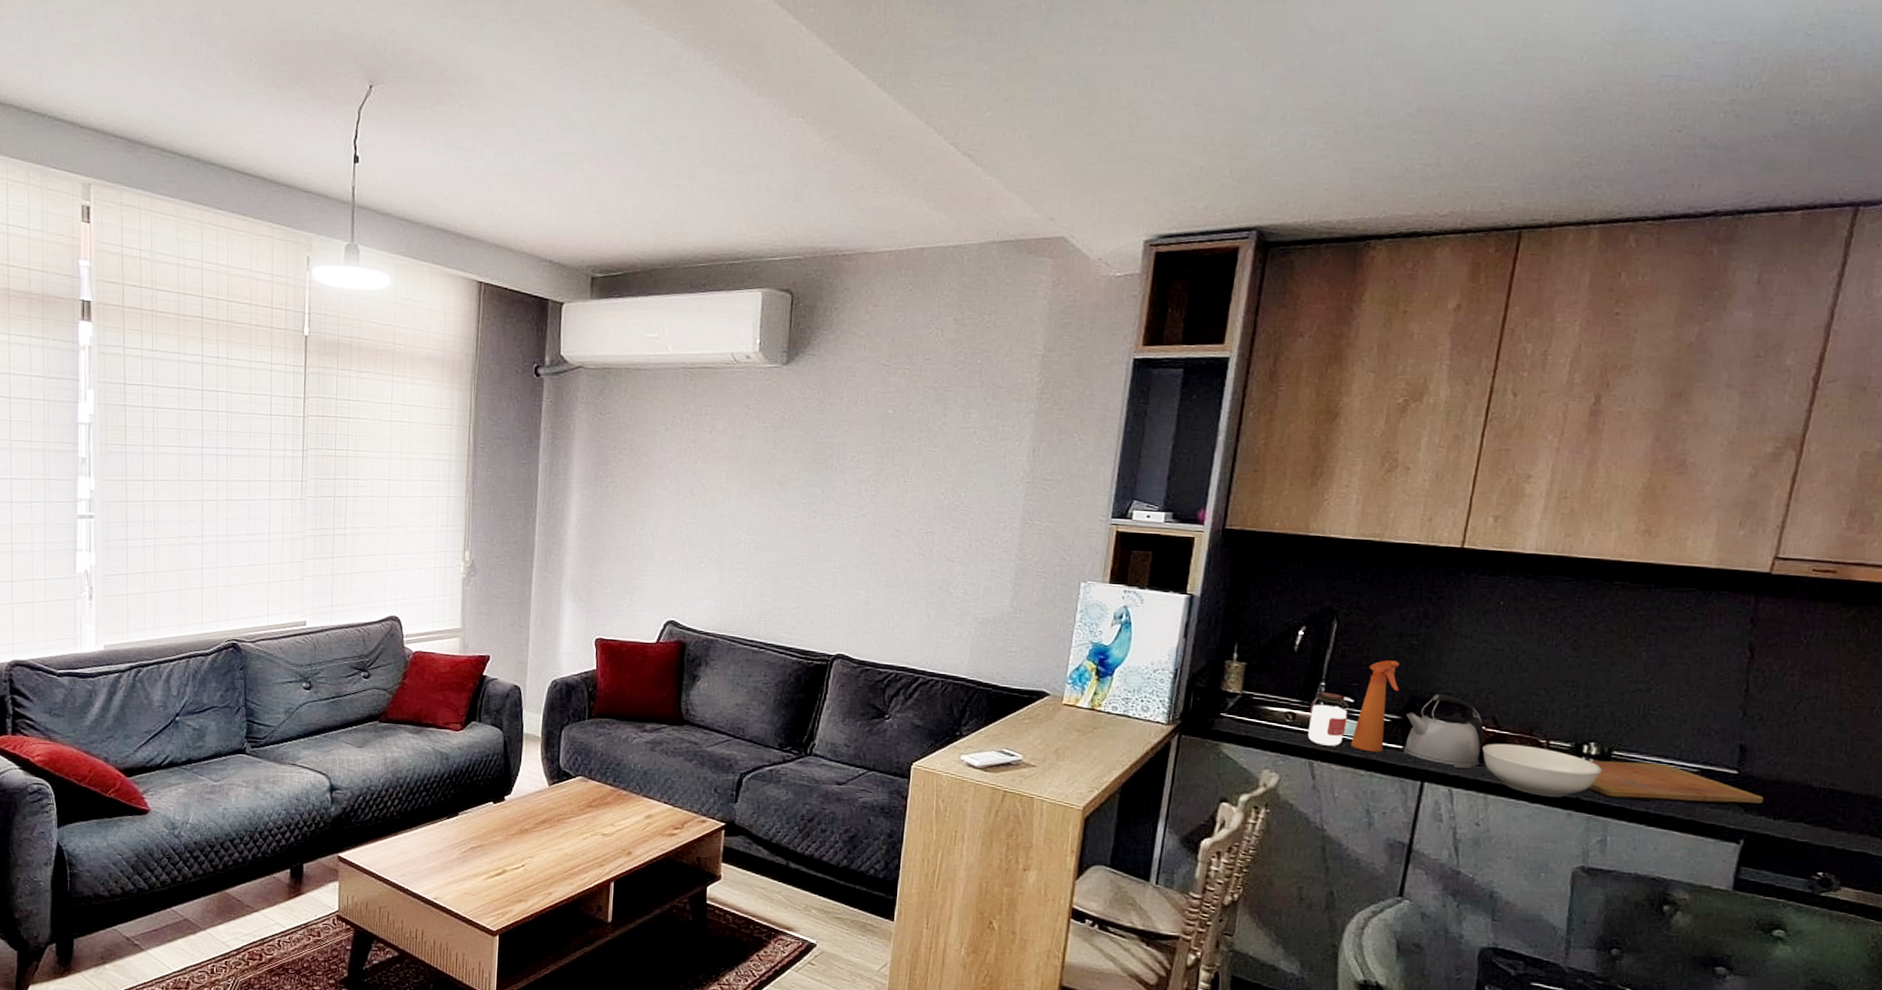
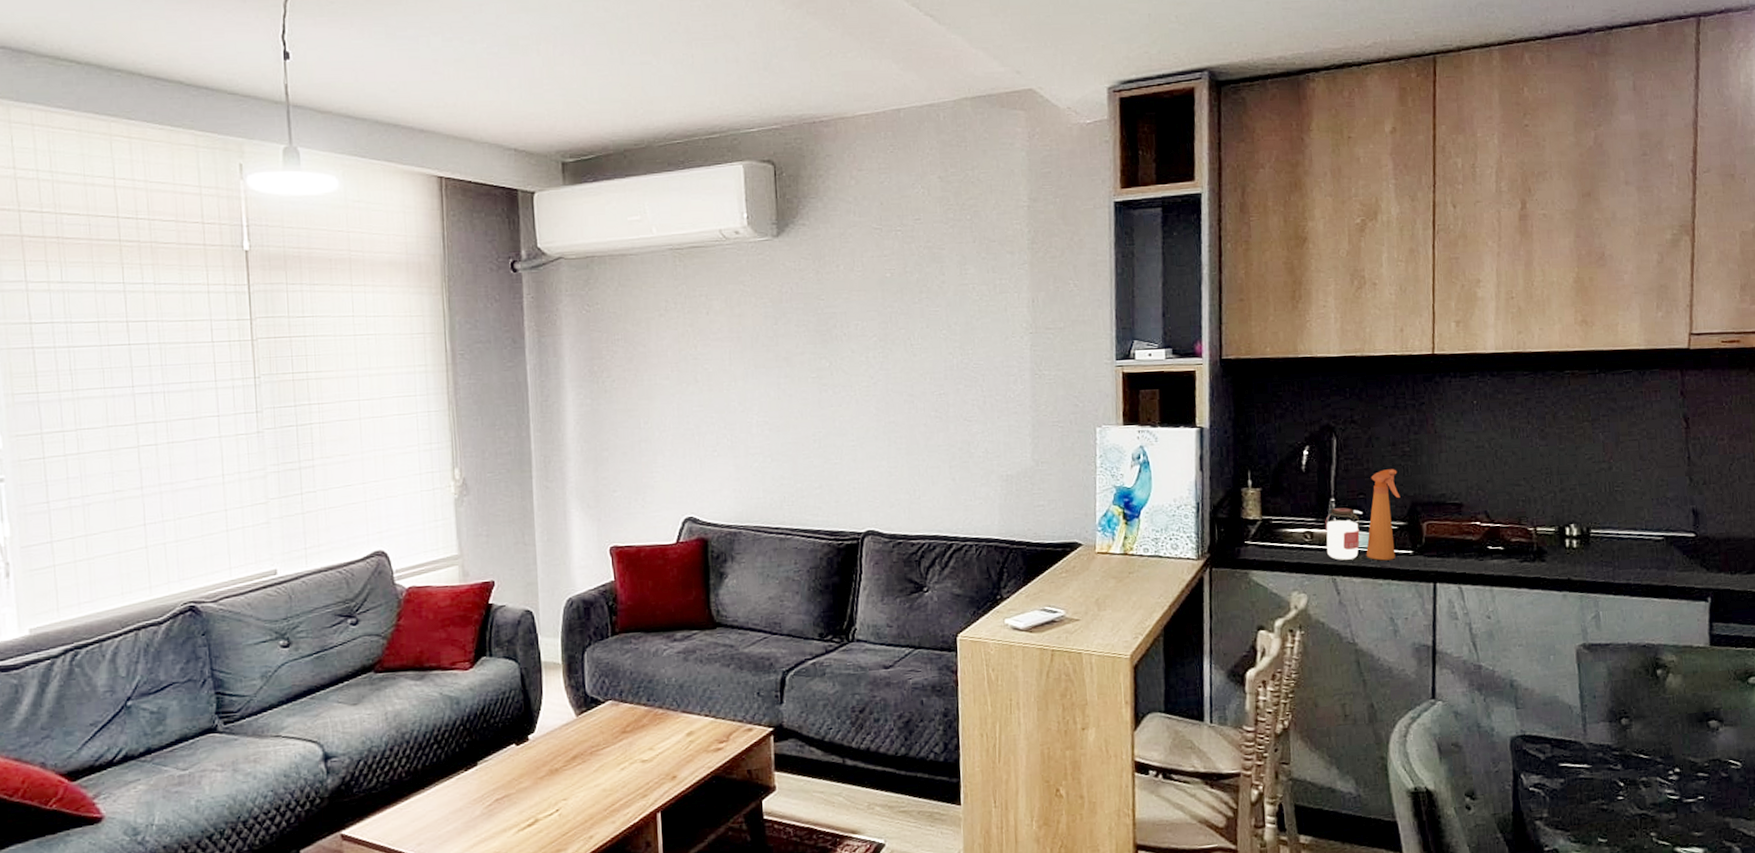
kettle: present [1403,693,1484,769] -> none [1410,495,1481,565]
bowl: present [1482,743,1602,797] -> none [1481,534,1585,582]
cutting board: present [1585,760,1764,806] -> none [1572,535,1720,576]

